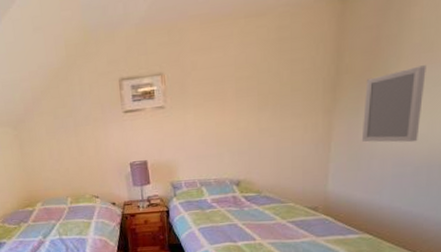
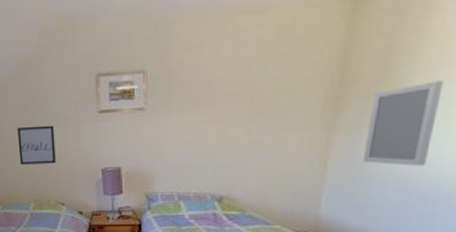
wall art: none [51,127,88,164] -> present [17,125,56,165]

